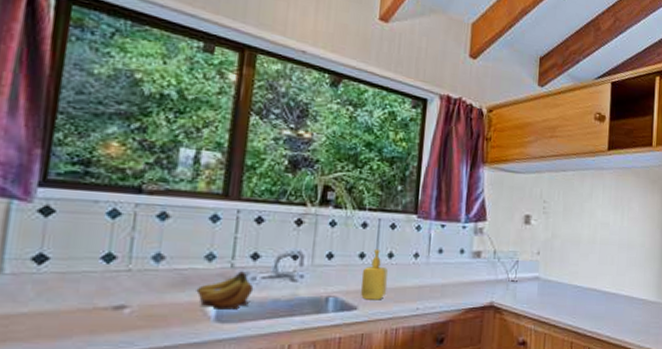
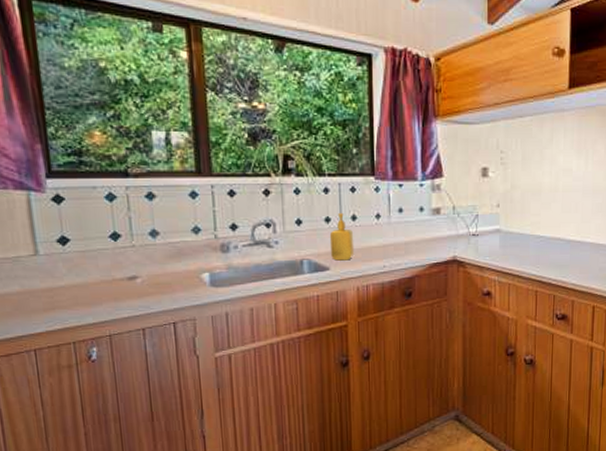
fruit: present [196,271,254,310] -> none [190,241,238,276]

